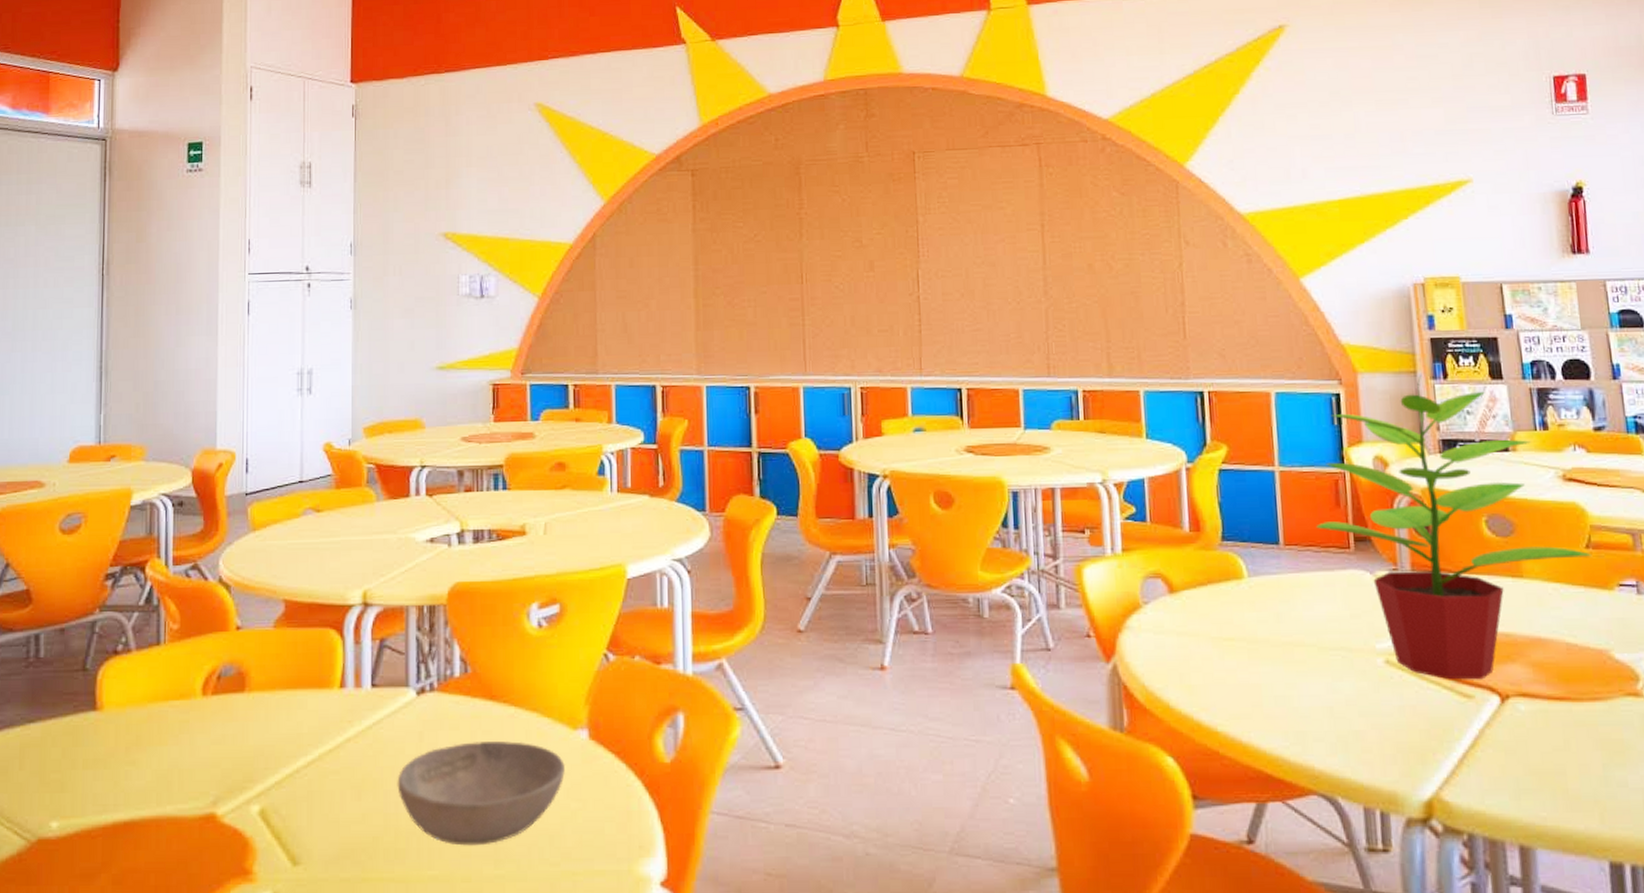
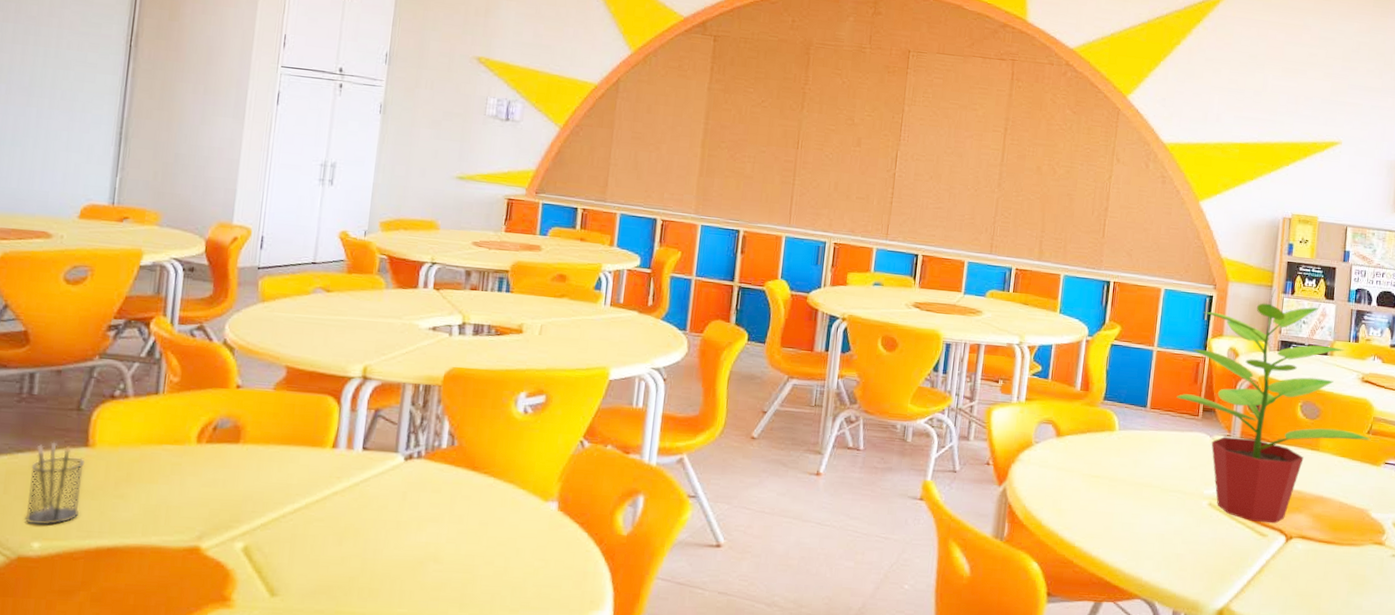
pencil holder: none [42,709,95,802] -> present [25,443,85,526]
bowl: present [397,741,566,846] -> none [377,504,534,591]

